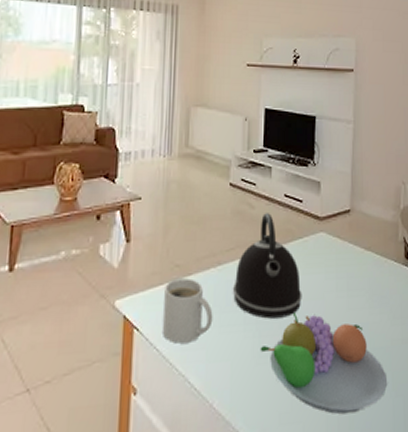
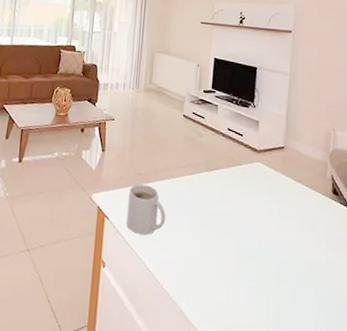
kettle: present [233,213,302,319] -> none [182,141,240,227]
fruit bowl: present [260,313,388,415] -> none [202,225,312,315]

